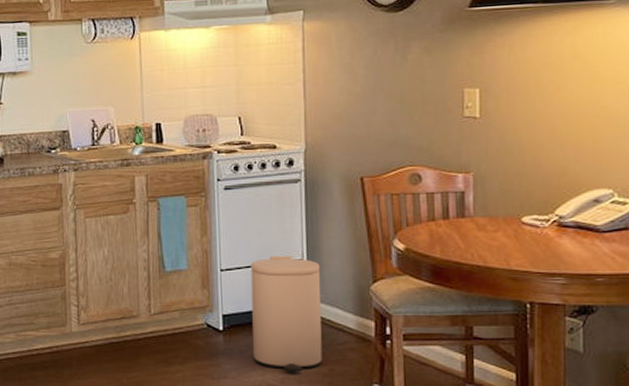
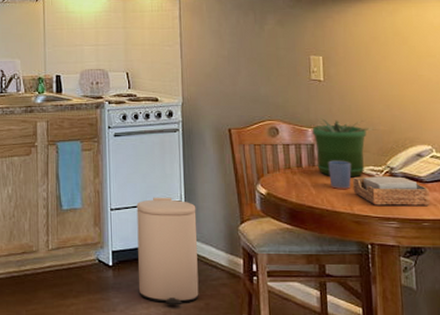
planter: none [461,161,544,229] -> present [311,118,376,178]
mug: none [481,209,510,242] -> present [328,160,352,189]
napkin holder: none [510,226,608,259] -> present [352,176,431,206]

